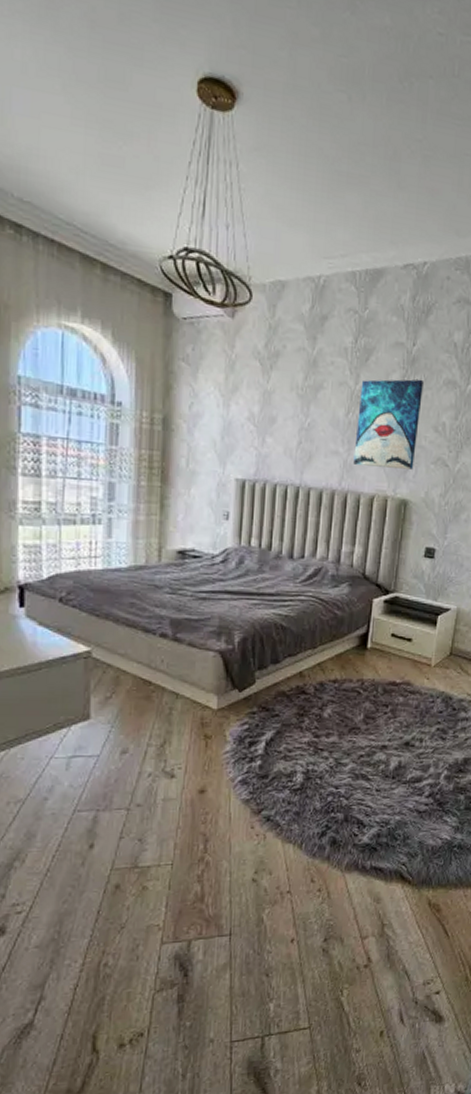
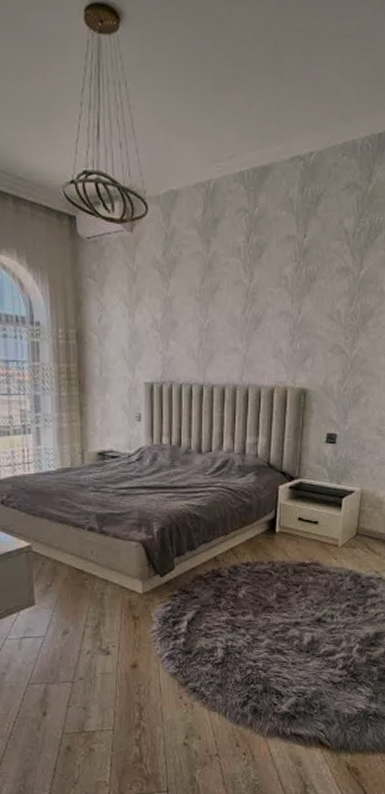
wall art: present [353,379,423,470] -> none [252,269,316,359]

